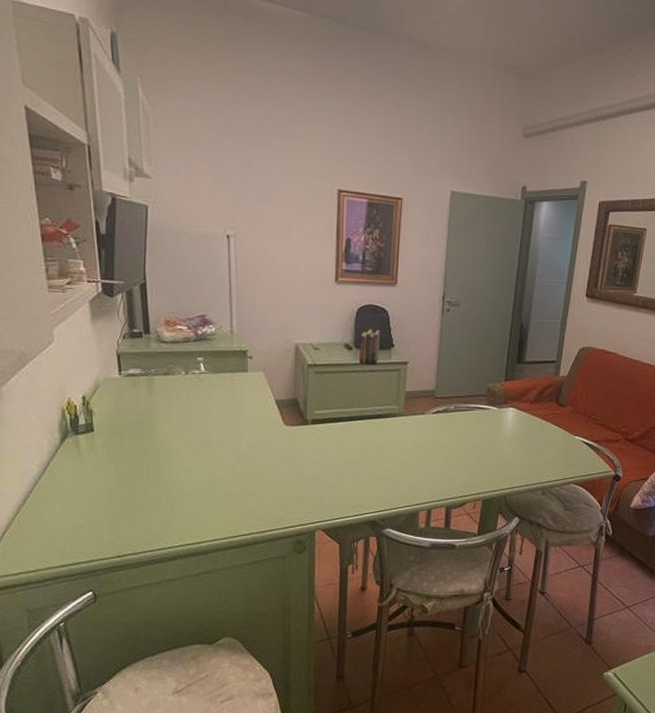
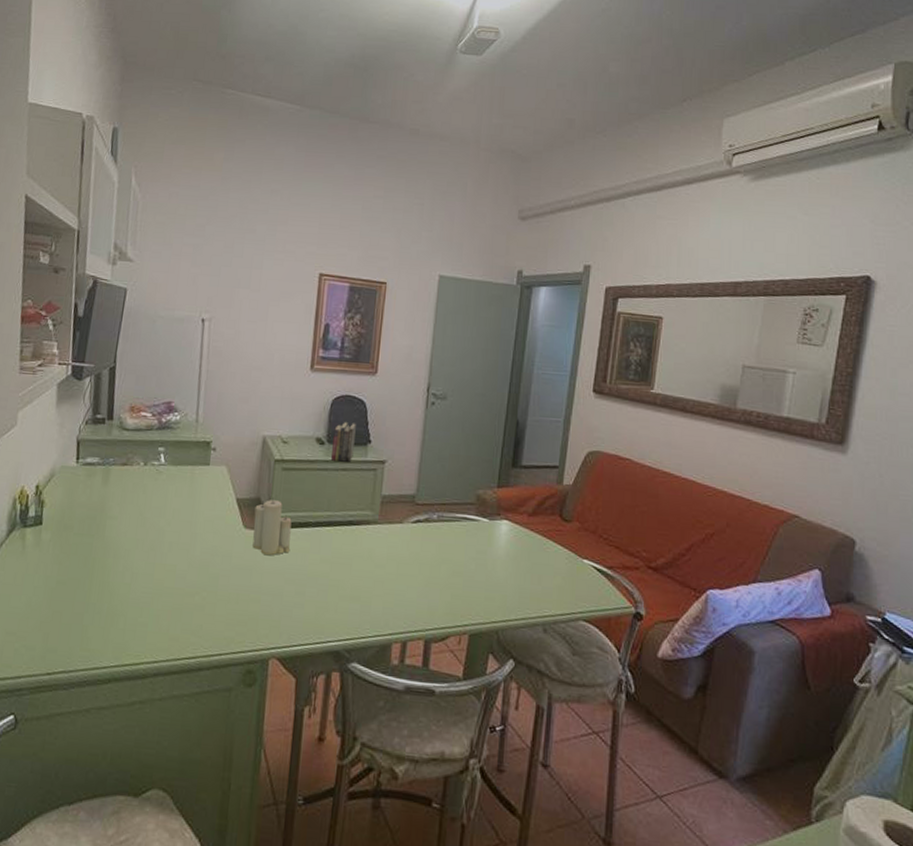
candle: none [293,397,328,447] -> present [252,497,292,556]

